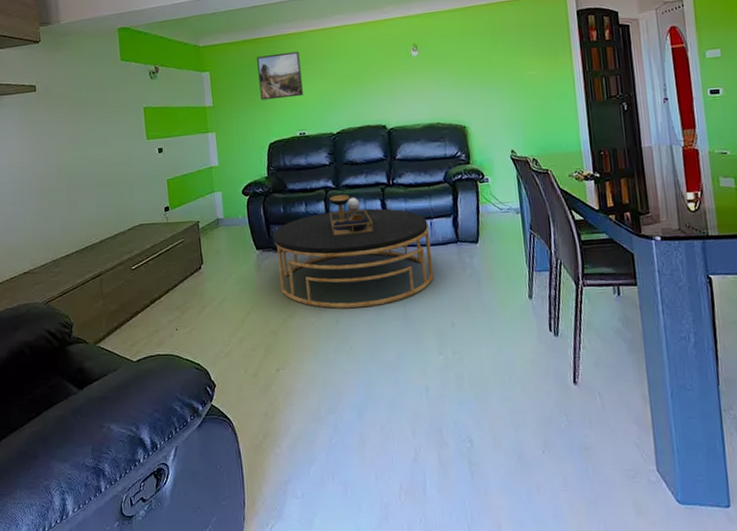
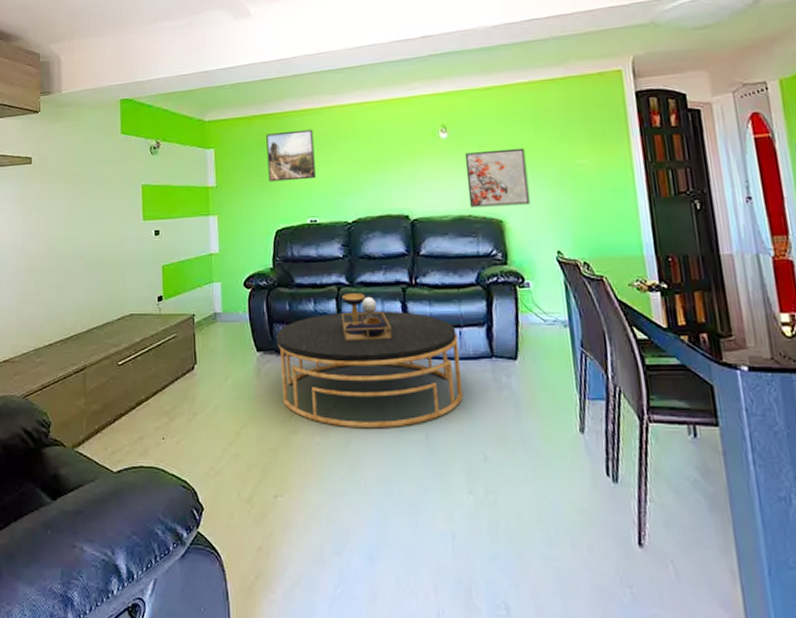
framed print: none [433,62,489,116] -> present [464,148,531,208]

